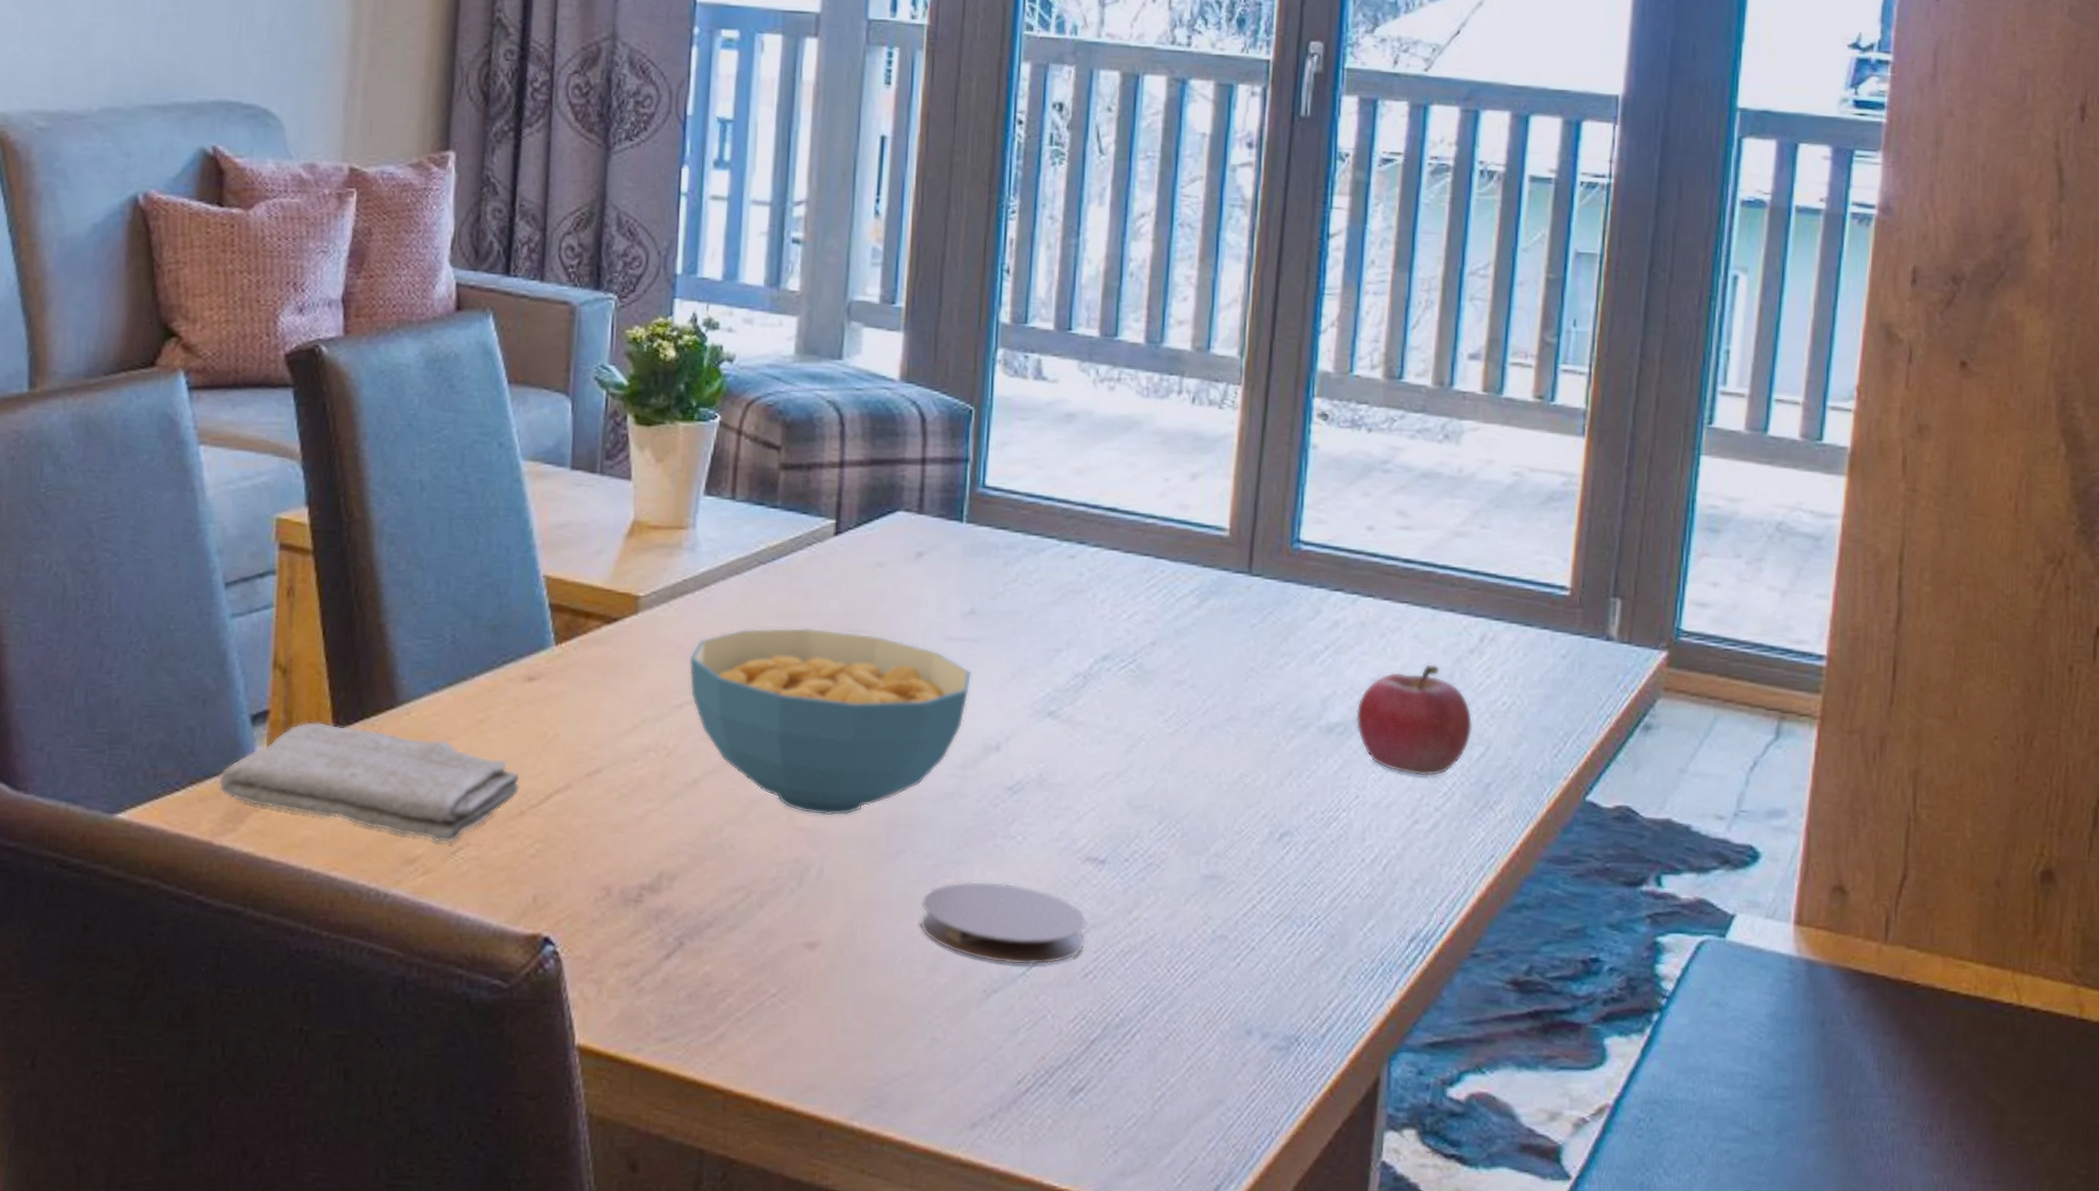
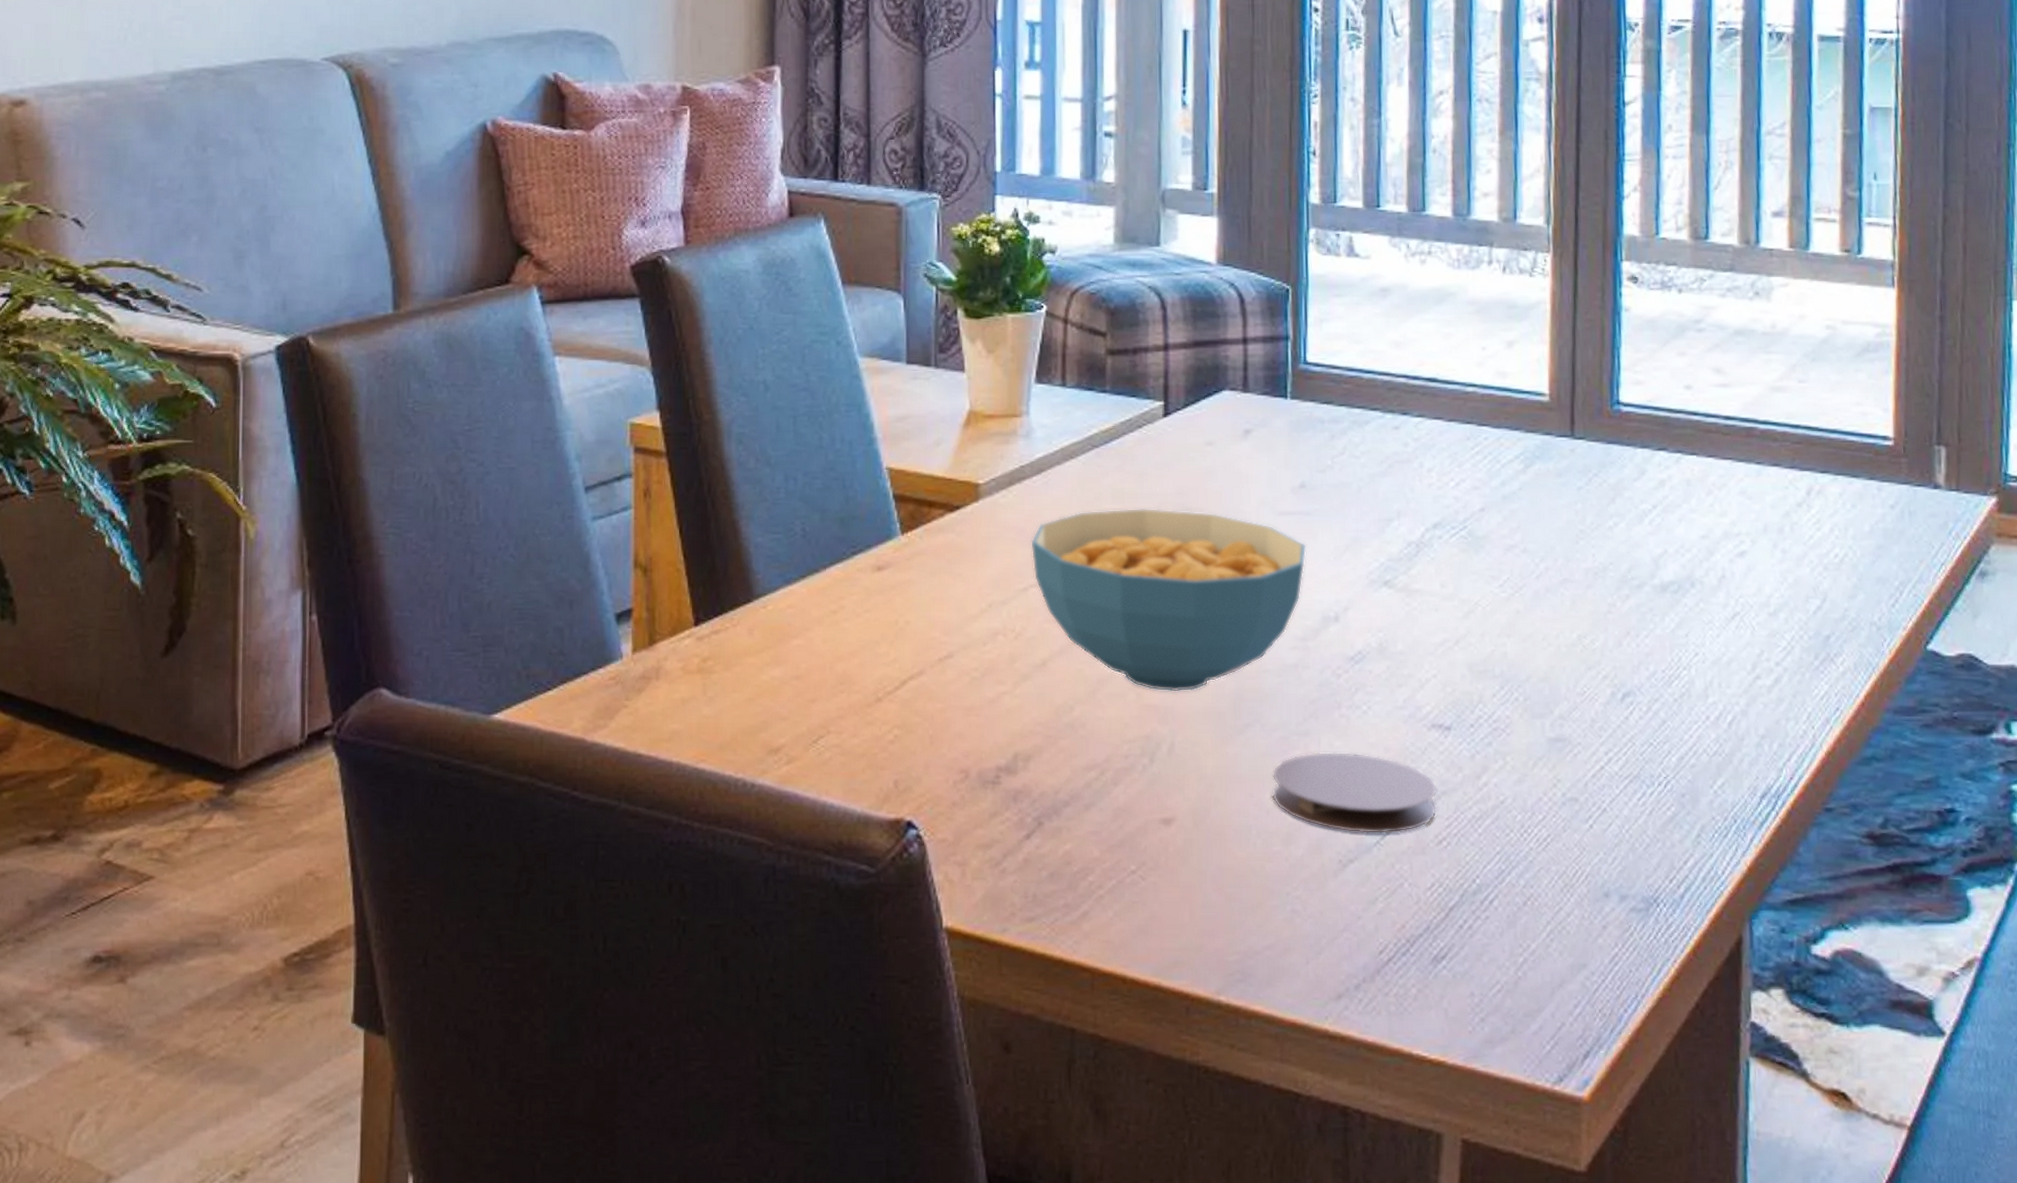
washcloth: present [218,721,520,843] -> none [587,617,876,732]
fruit: present [1356,664,1473,777] -> none [1689,519,1807,631]

